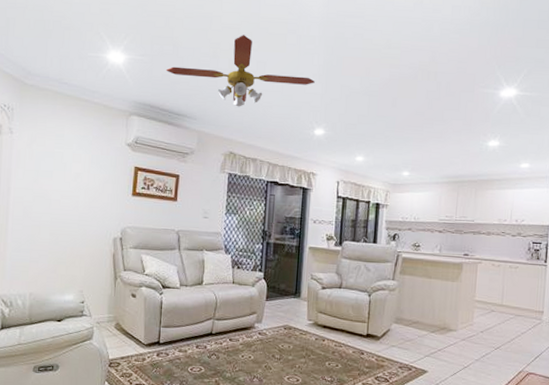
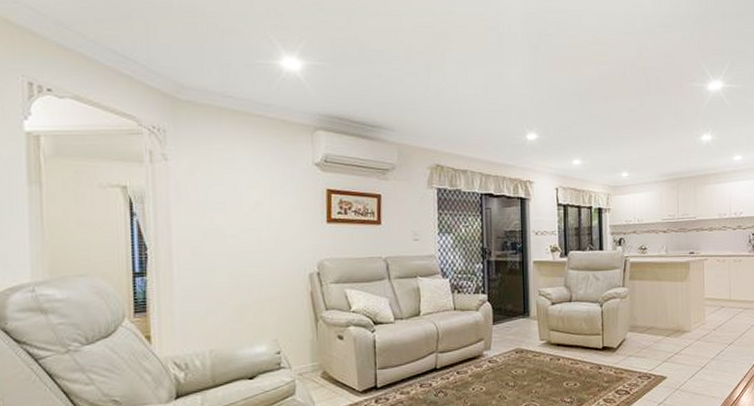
ceiling fan: present [165,35,315,107] -> none [352,34,522,114]

